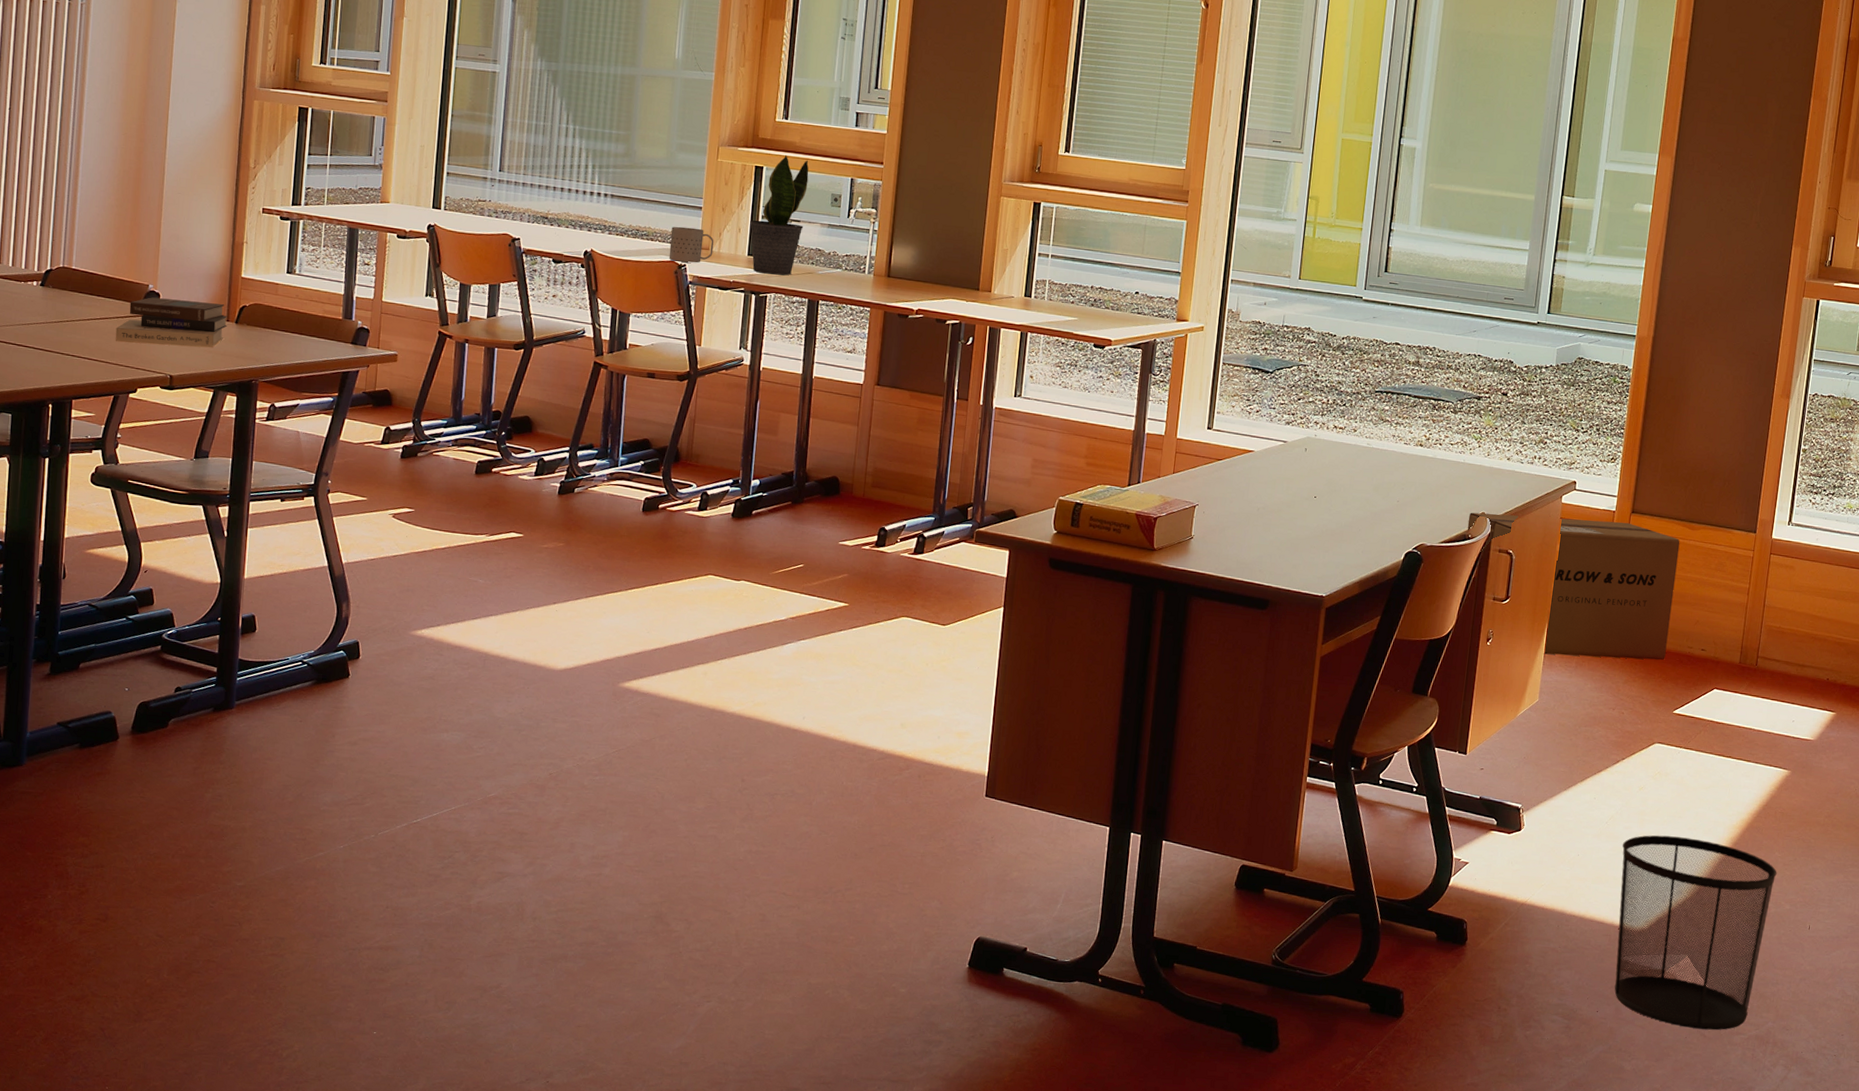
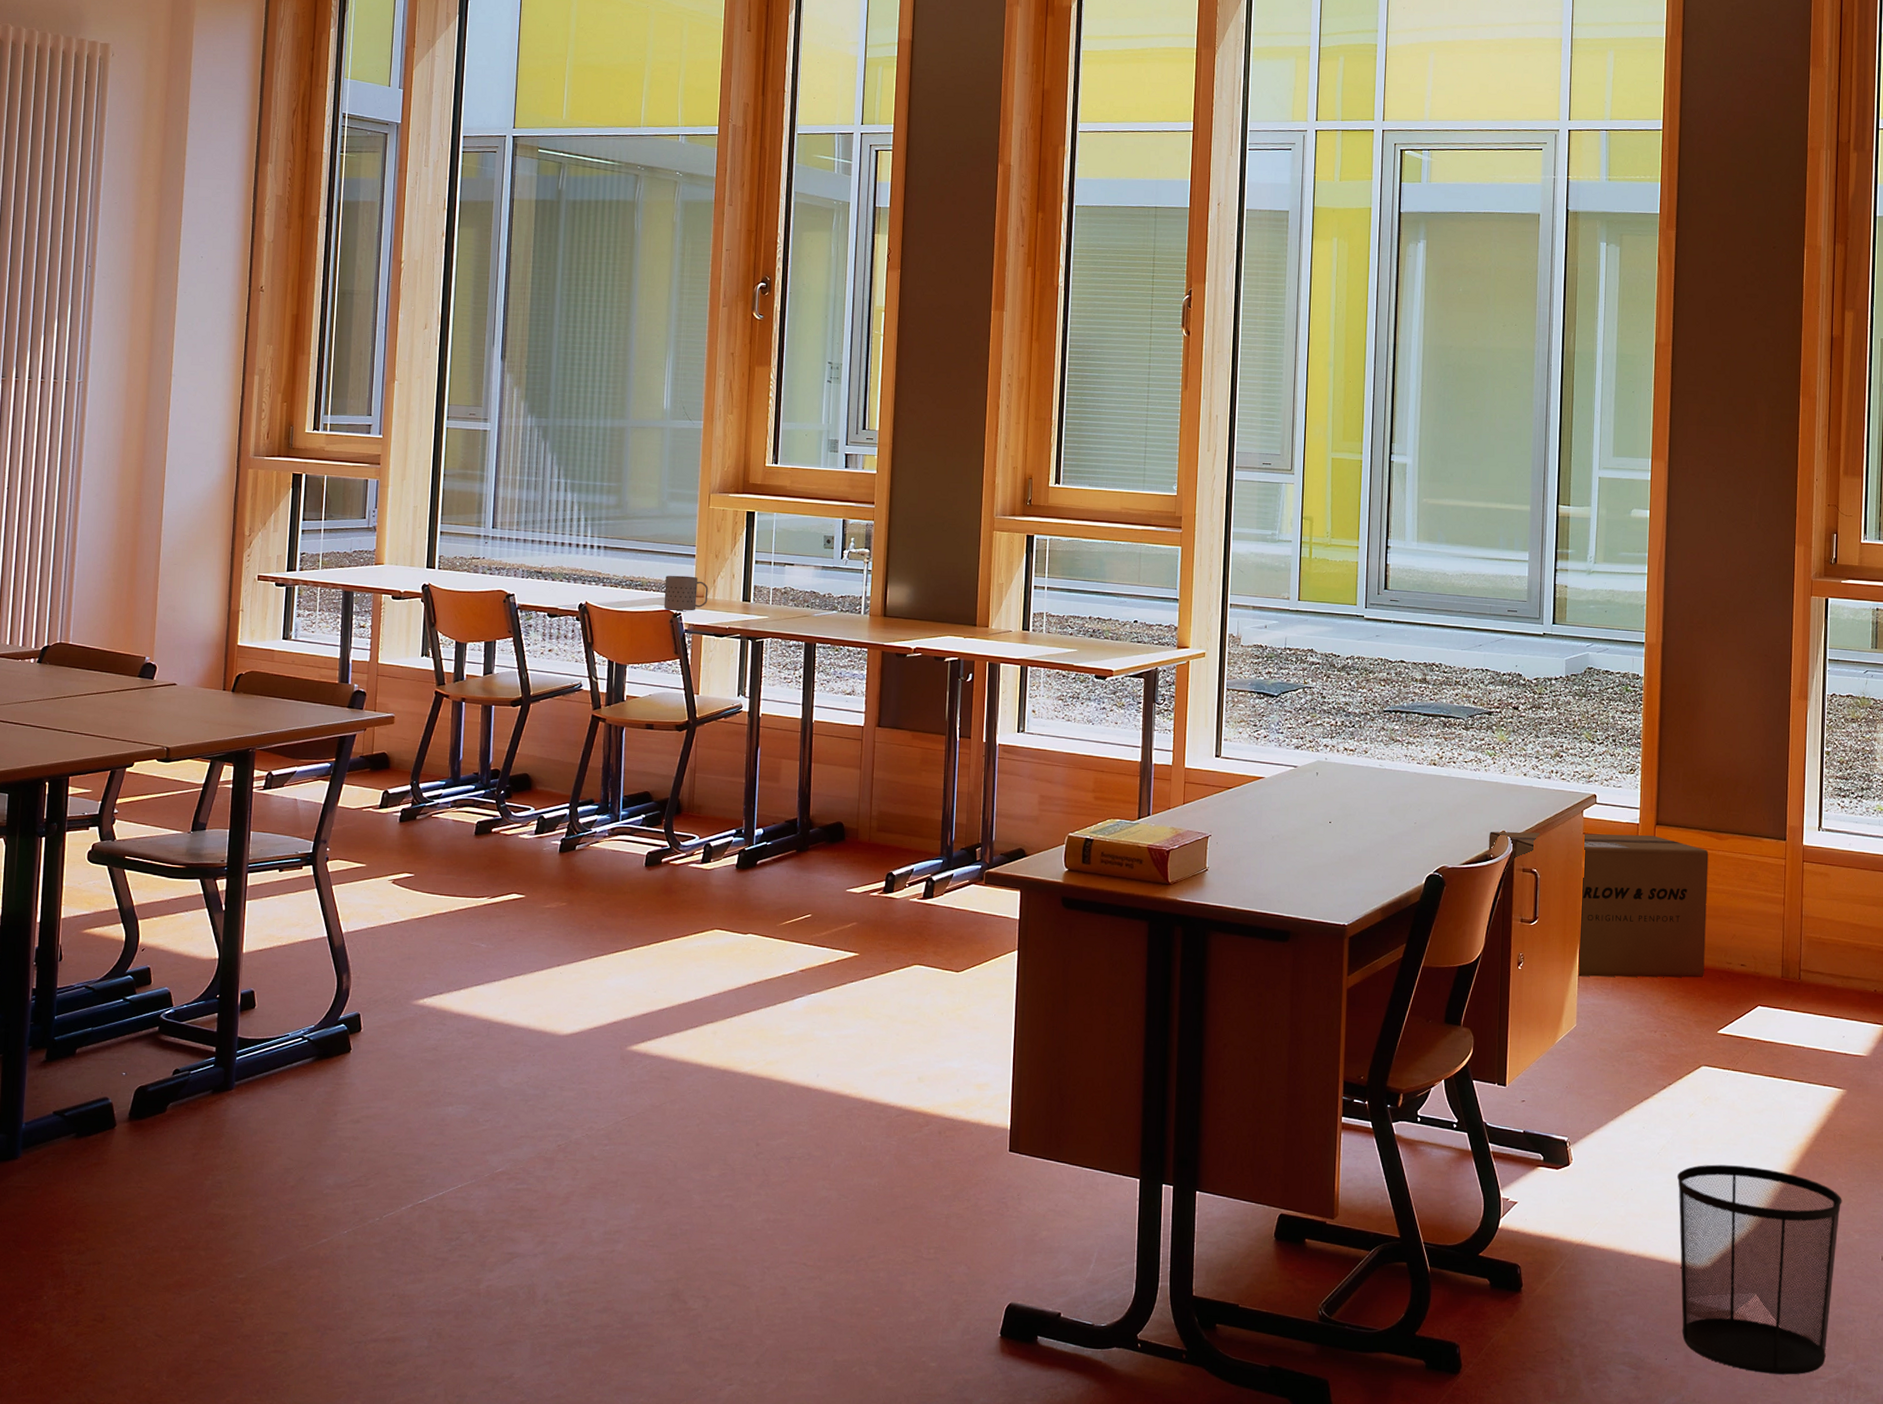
books: present [115,297,228,348] -> none [111,669,224,718]
potted plant: present [750,154,809,276] -> none [744,499,801,620]

